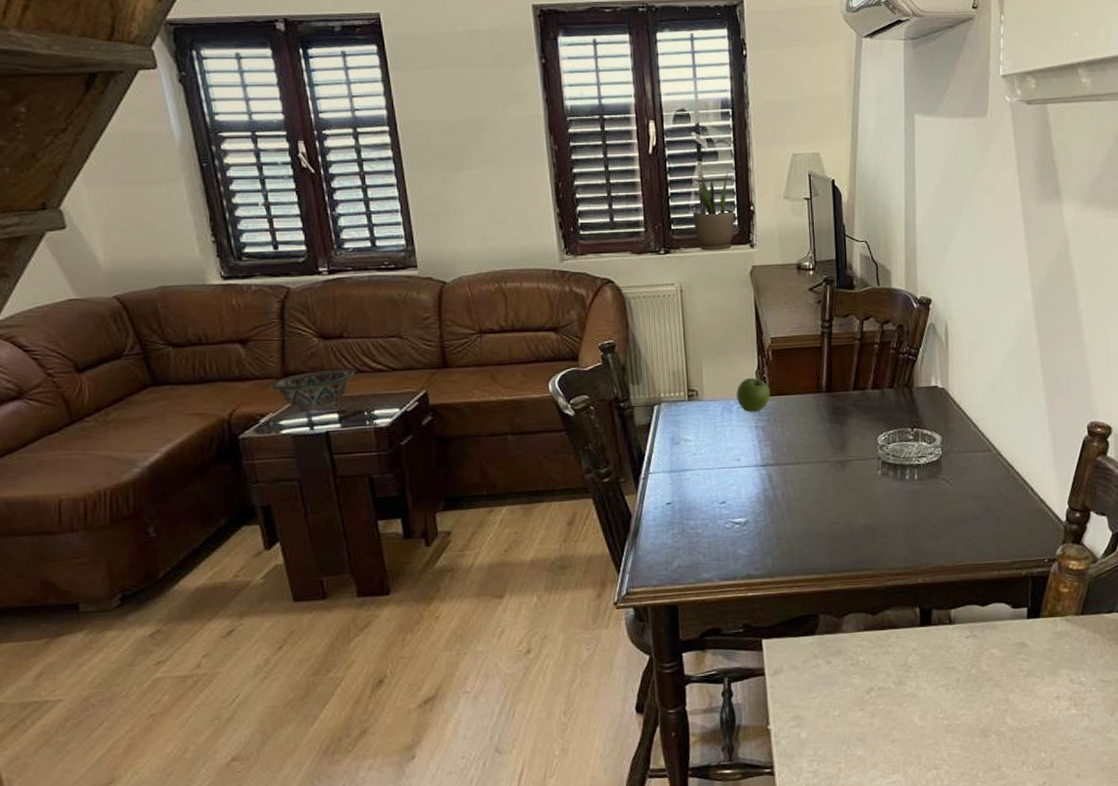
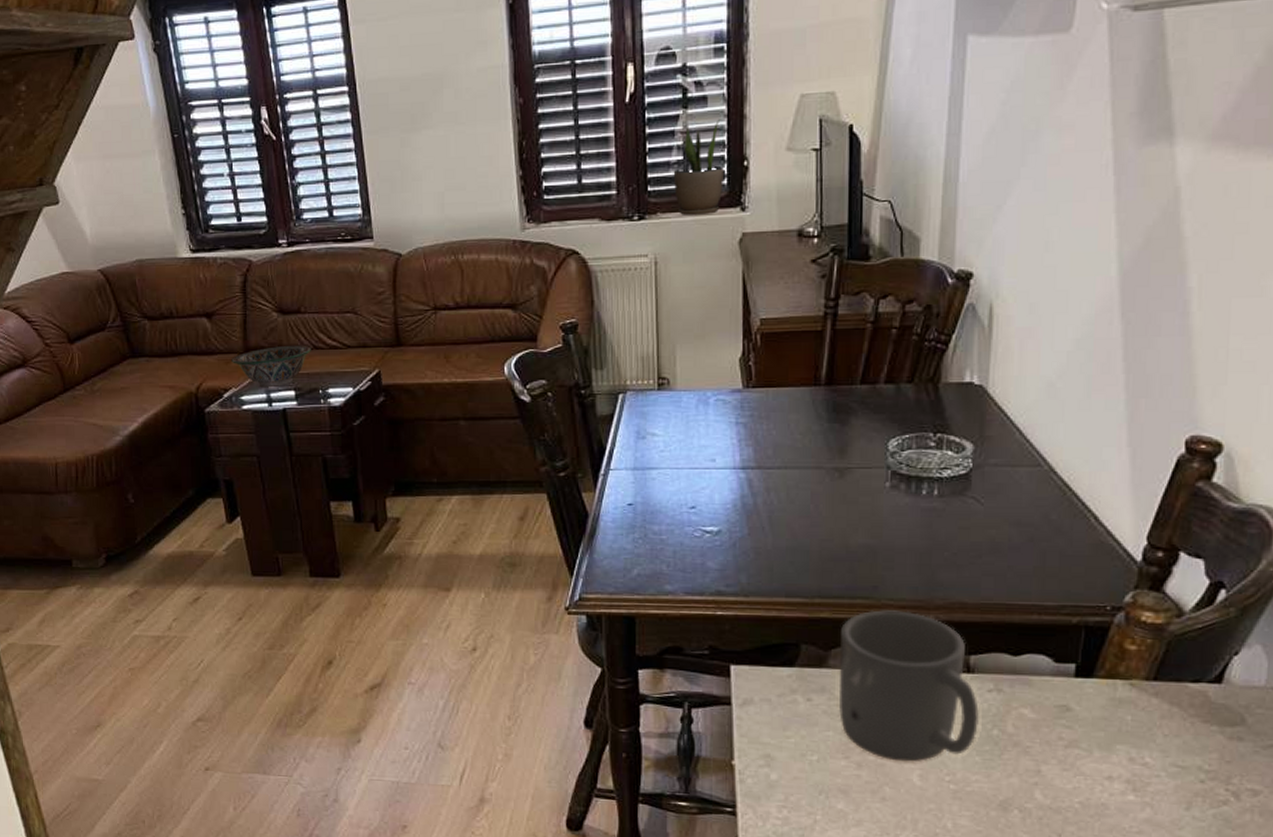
fruit: present [737,377,770,412] -> none [715,365,755,405]
mug: none [850,577,962,707] -> present [839,610,980,762]

